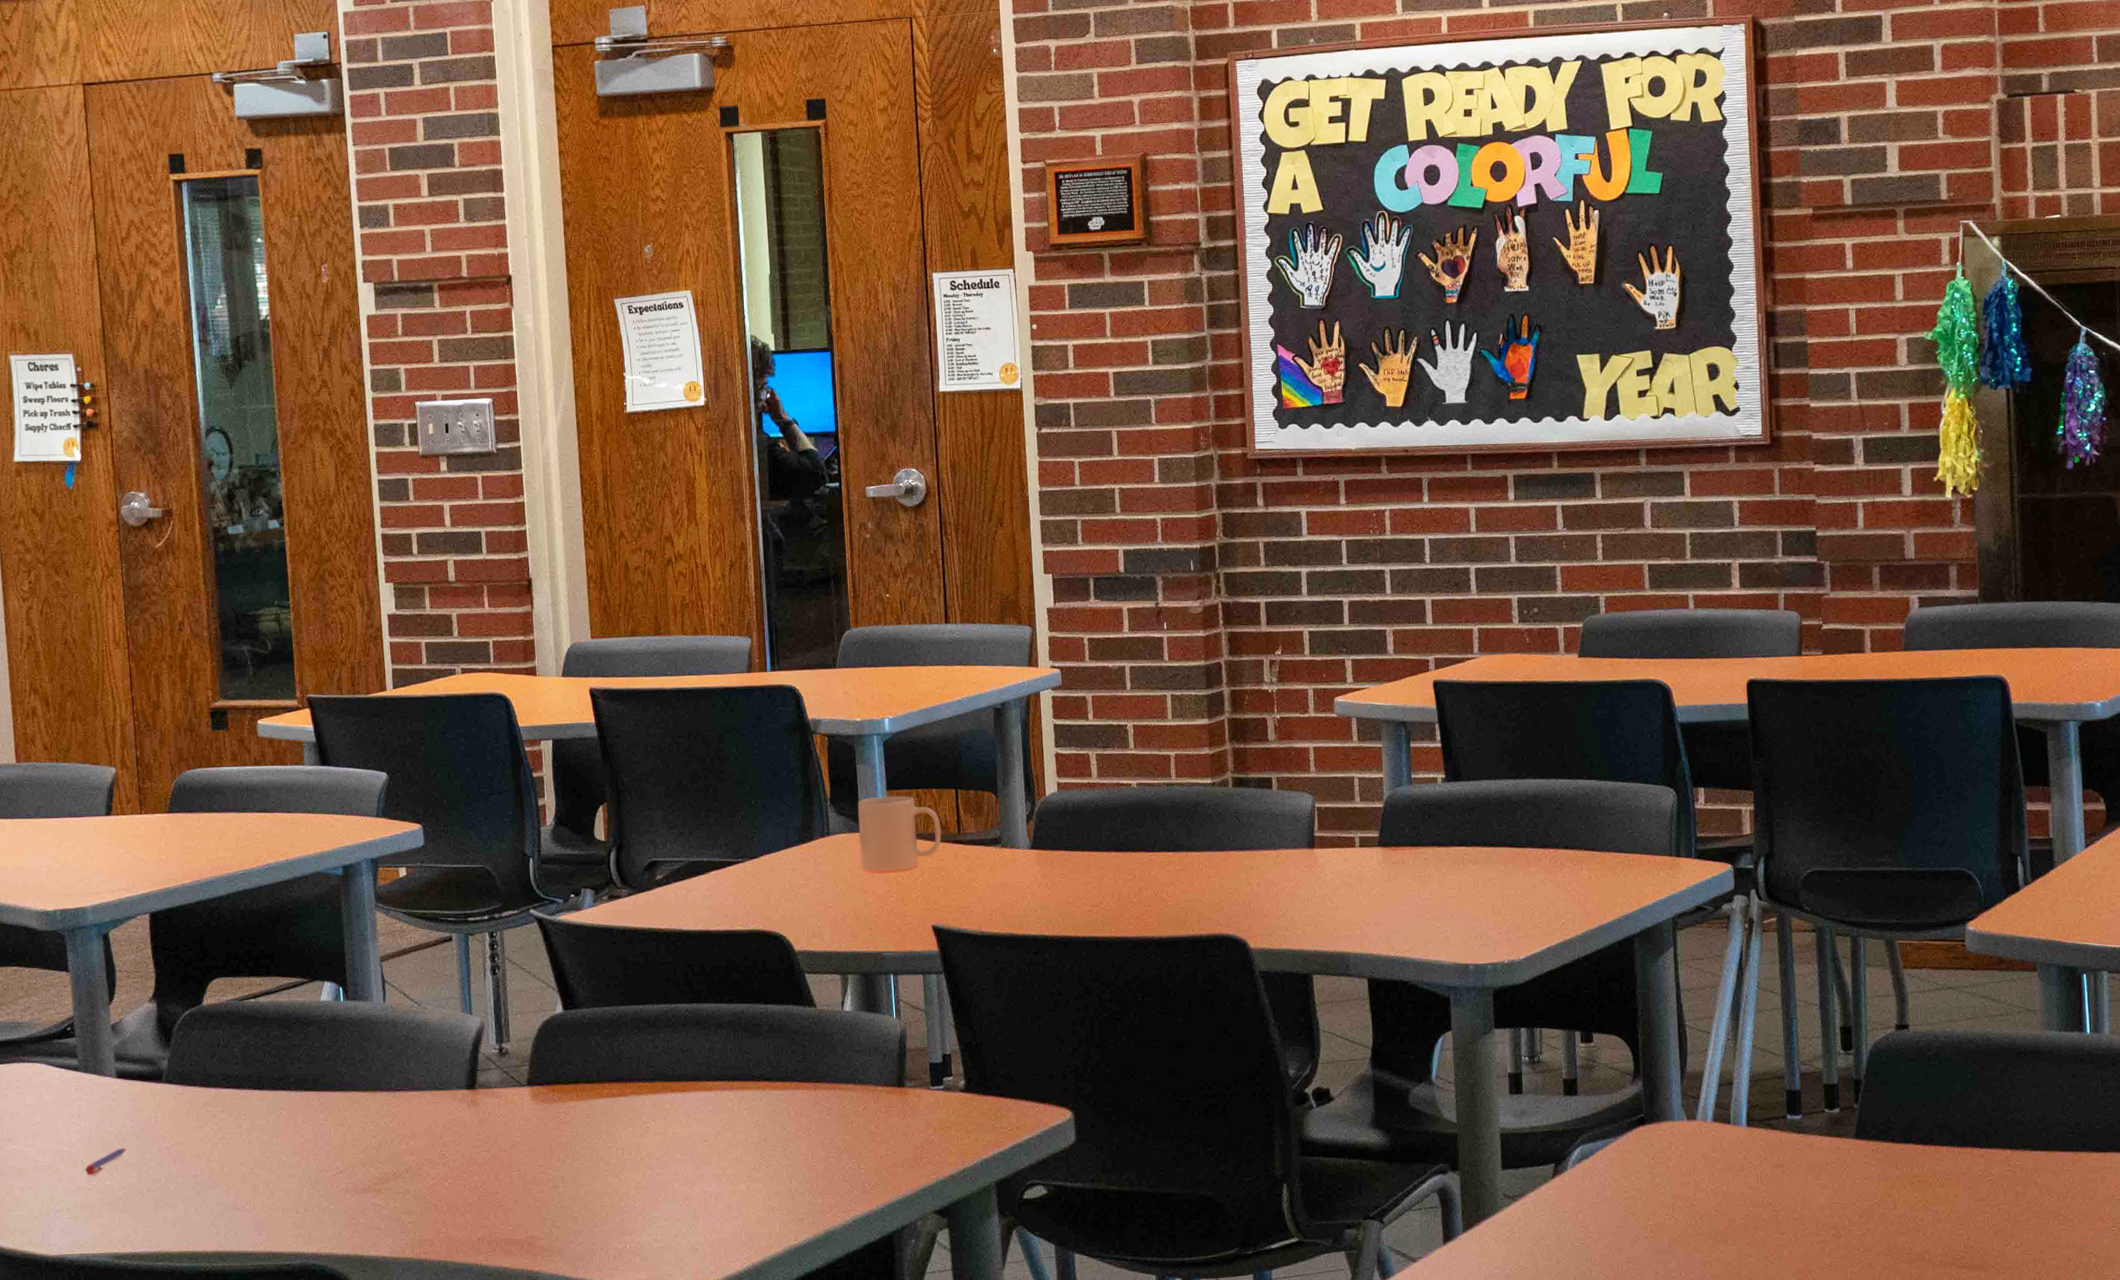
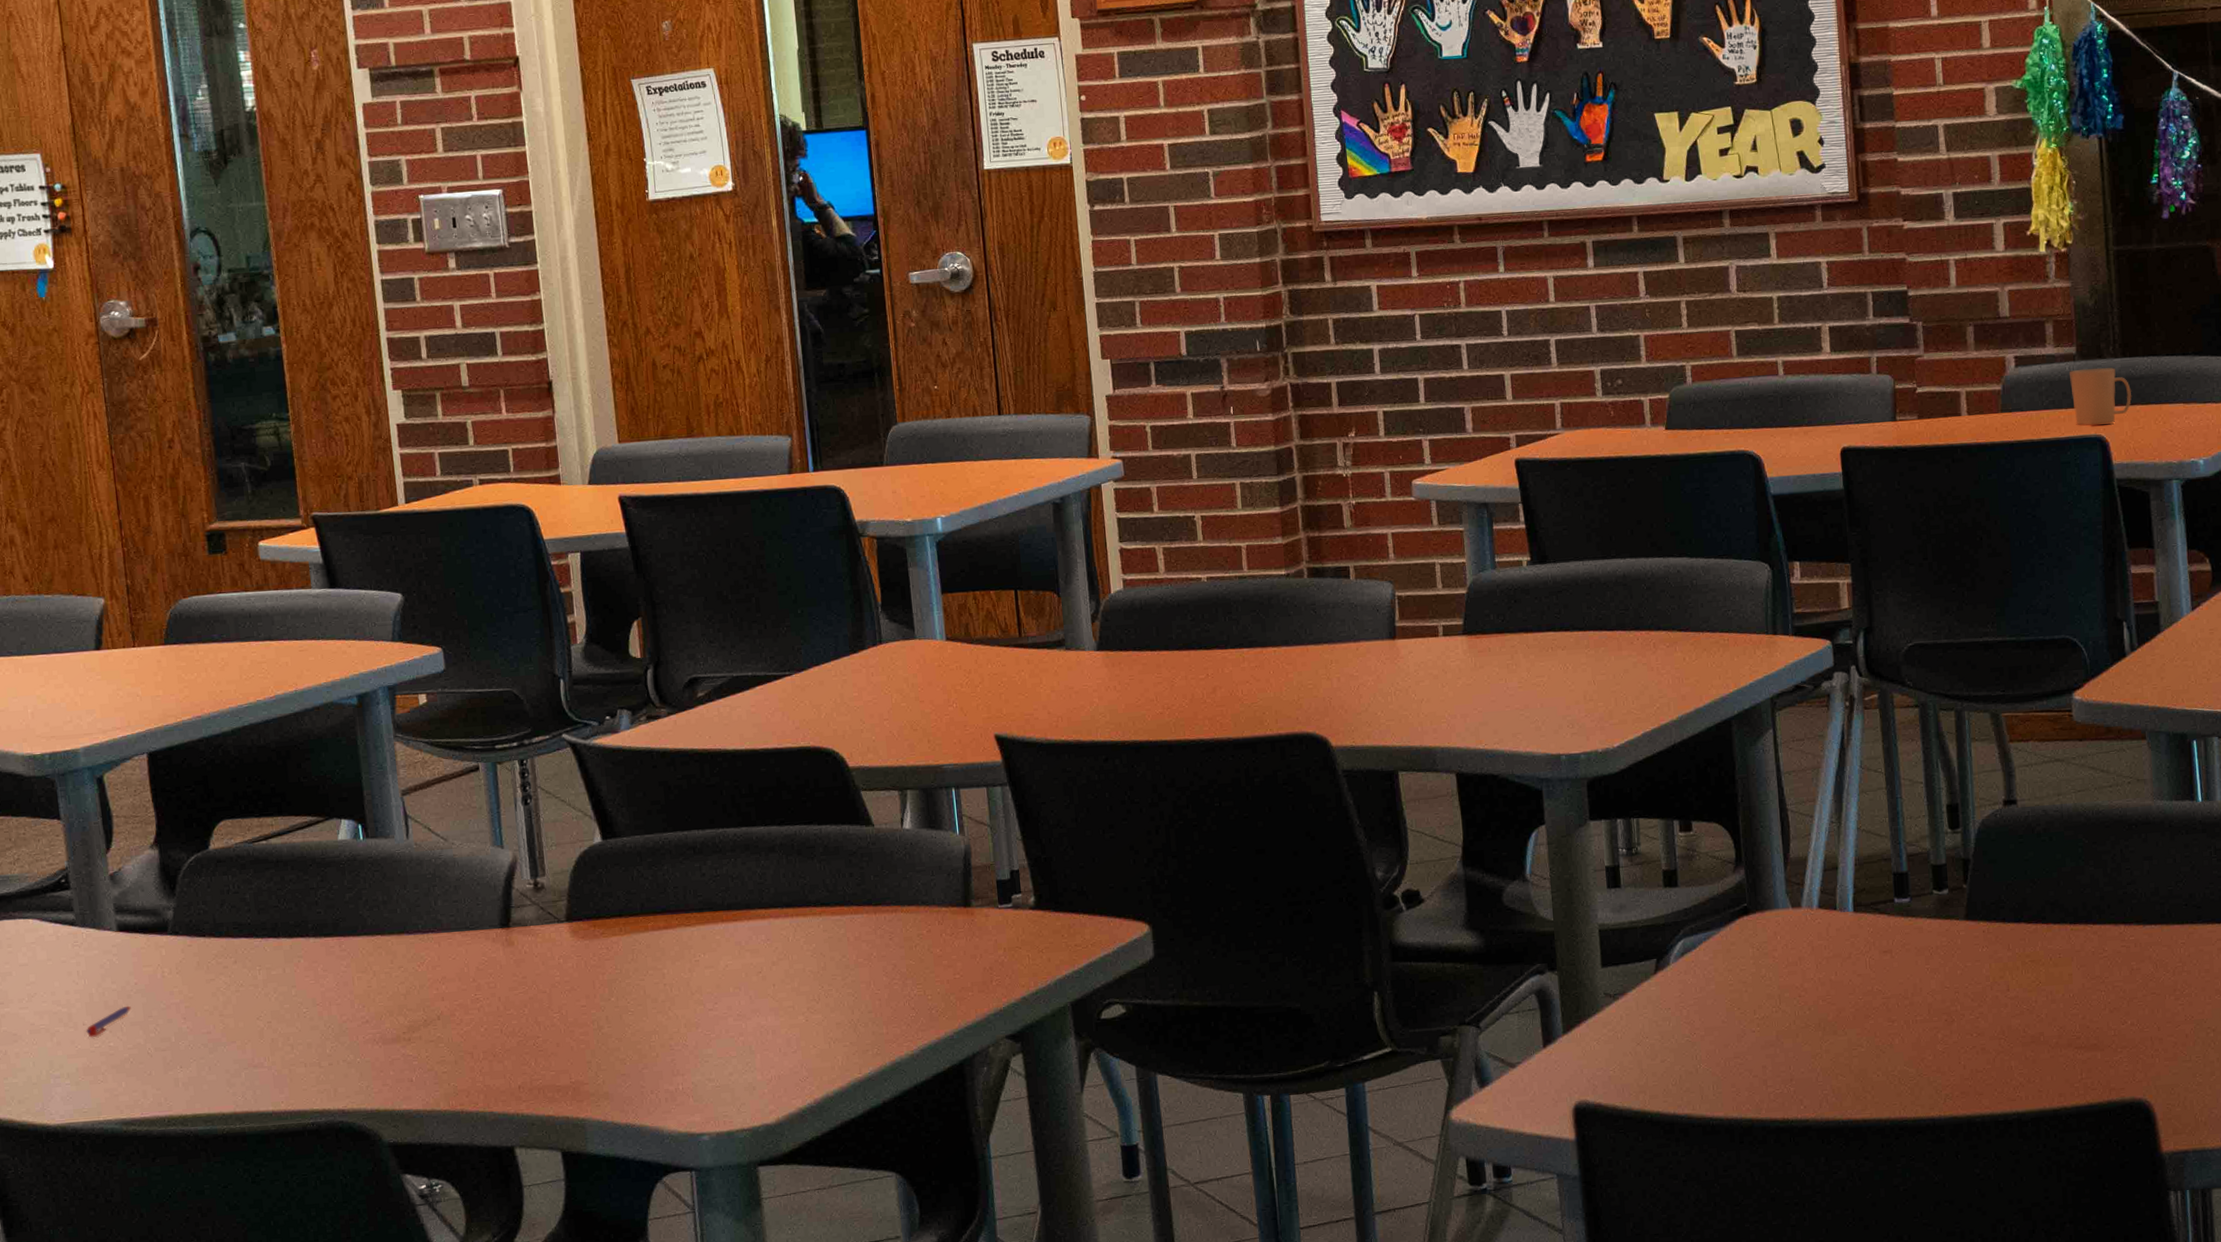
mug: present [857,795,942,872] -> none [910,599,1002,681]
mug: none [1972,610,2032,666] -> present [2070,367,2131,426]

